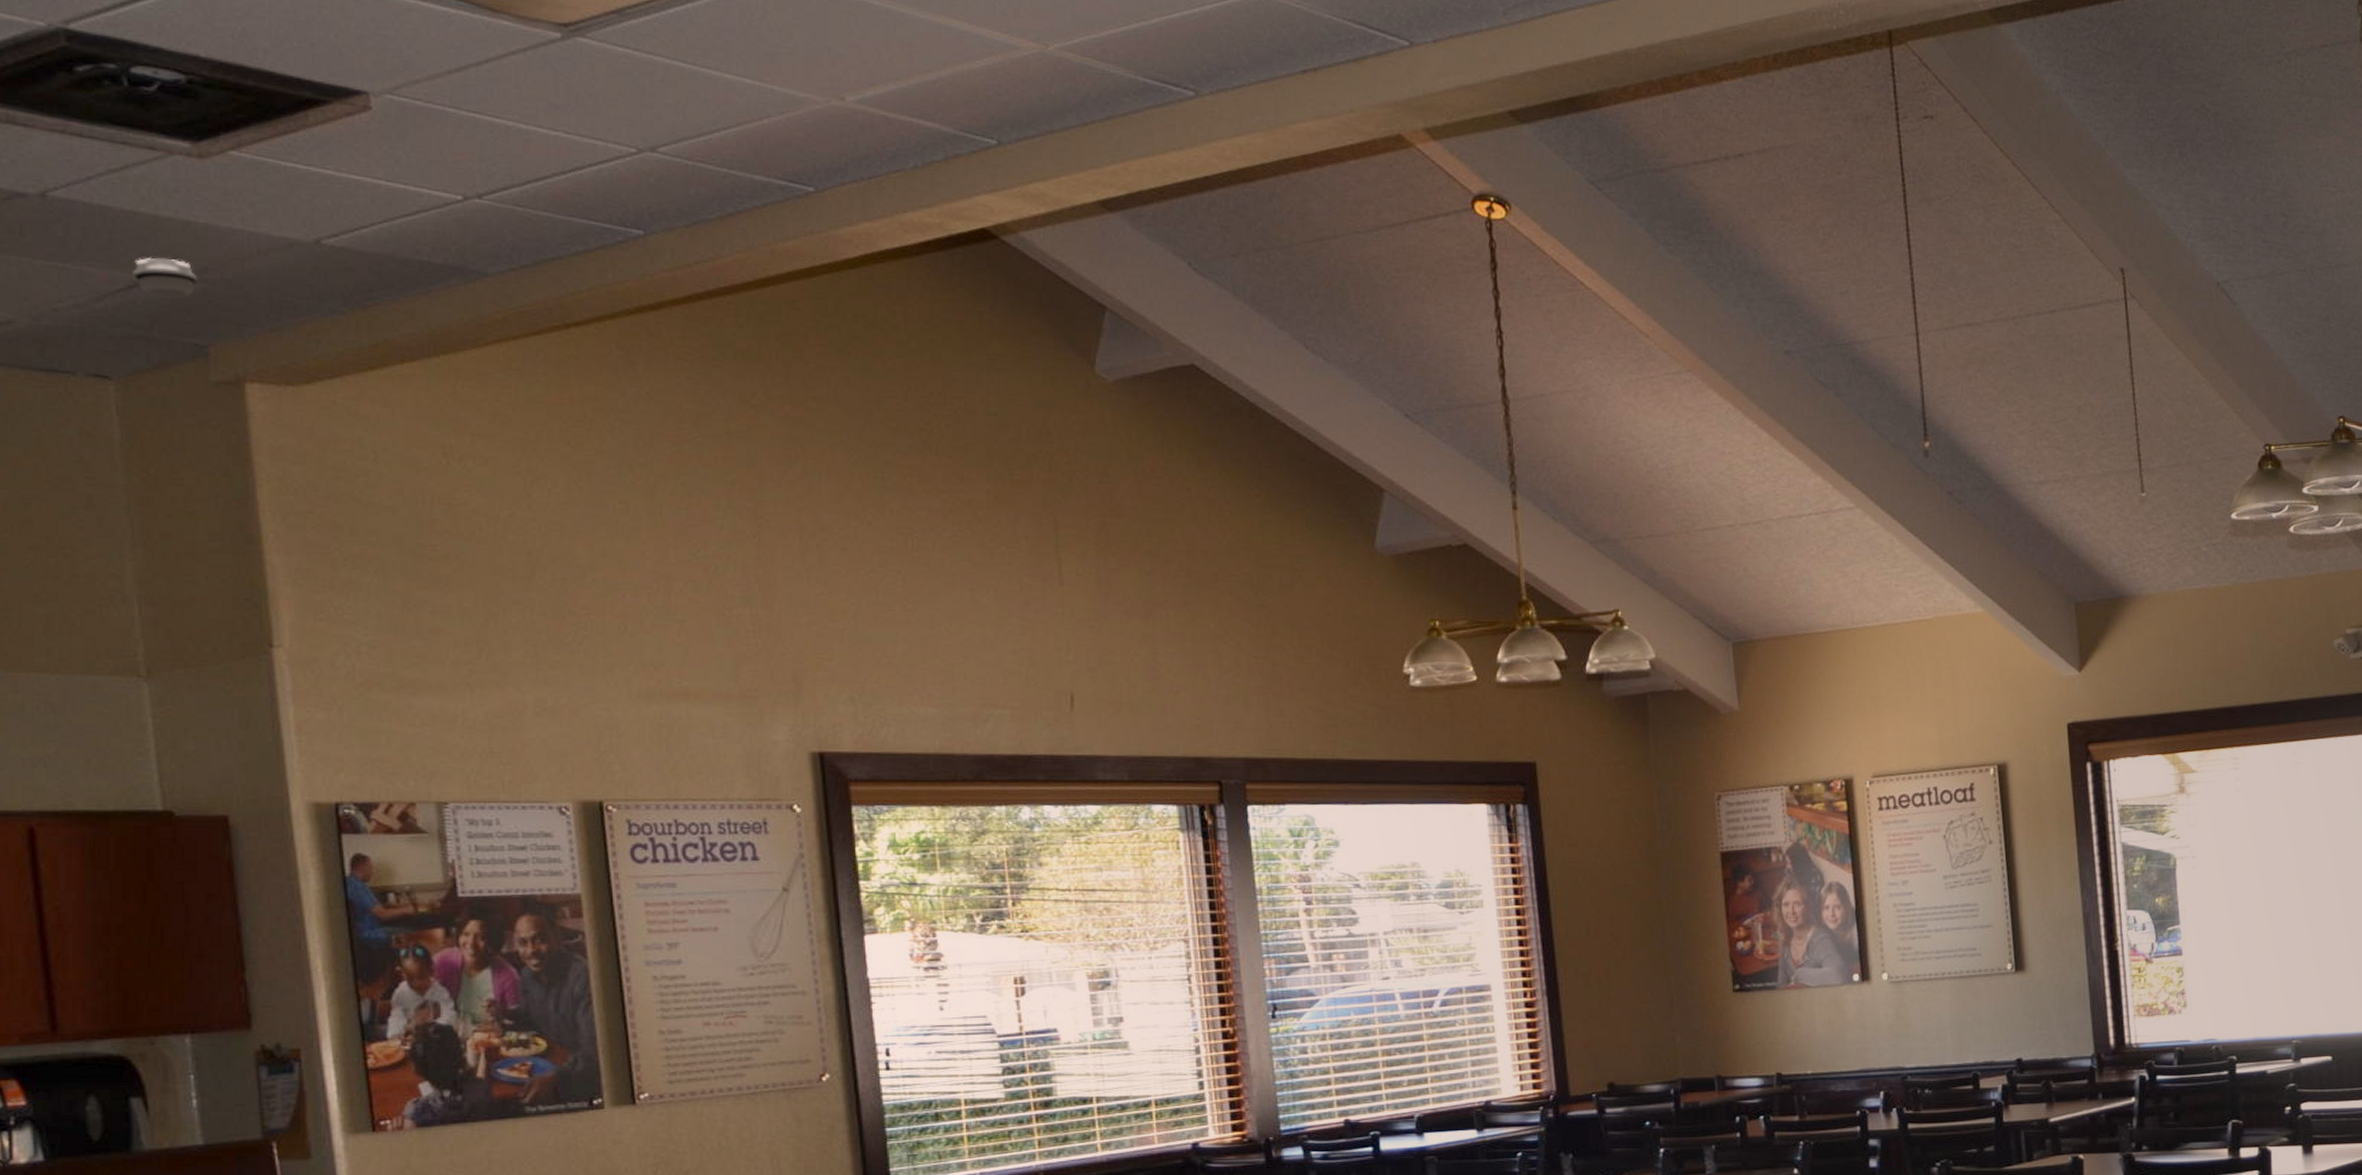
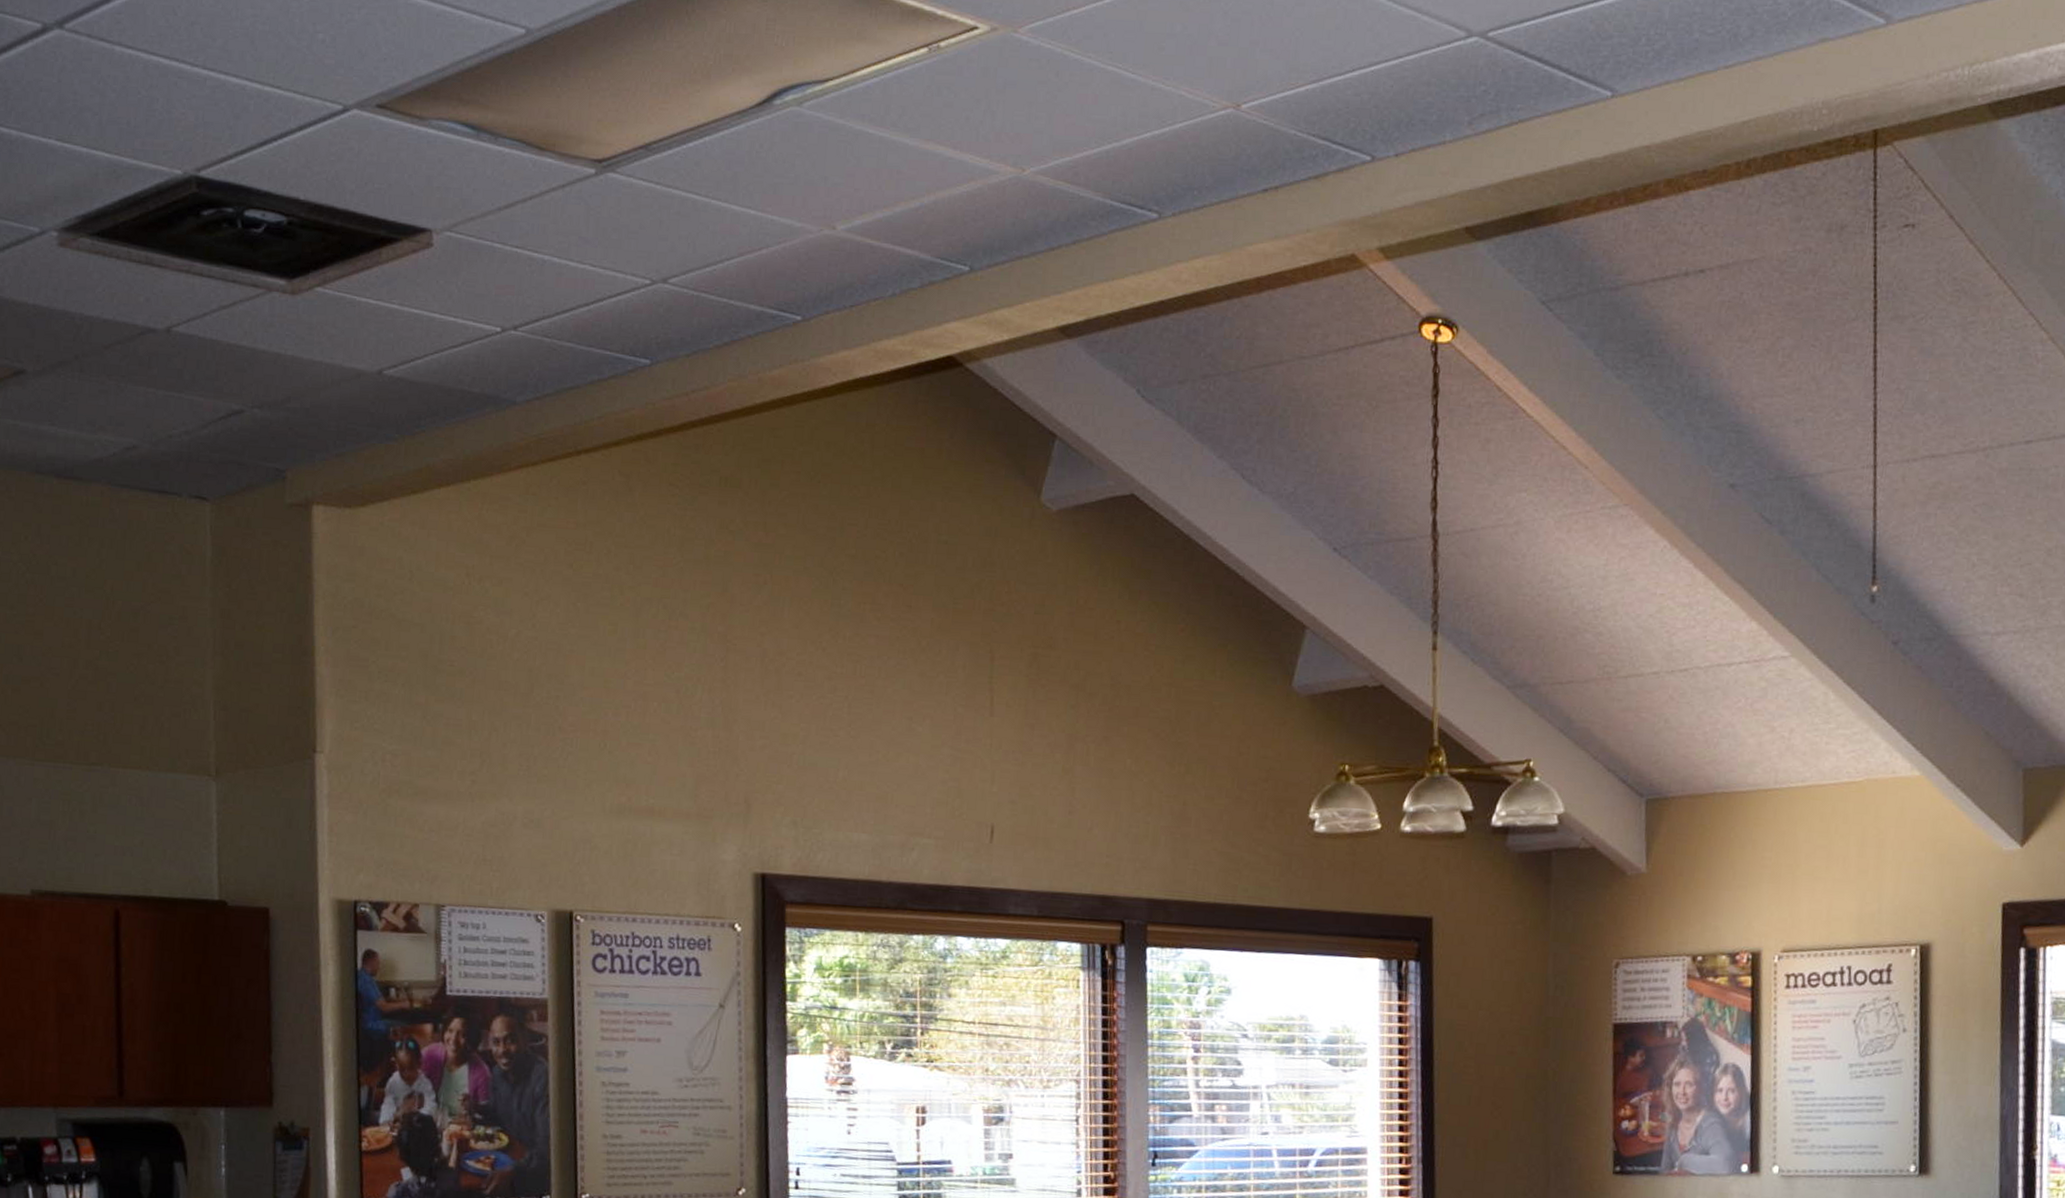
smoke detector: present [133,257,197,298] -> none [232,387,282,426]

